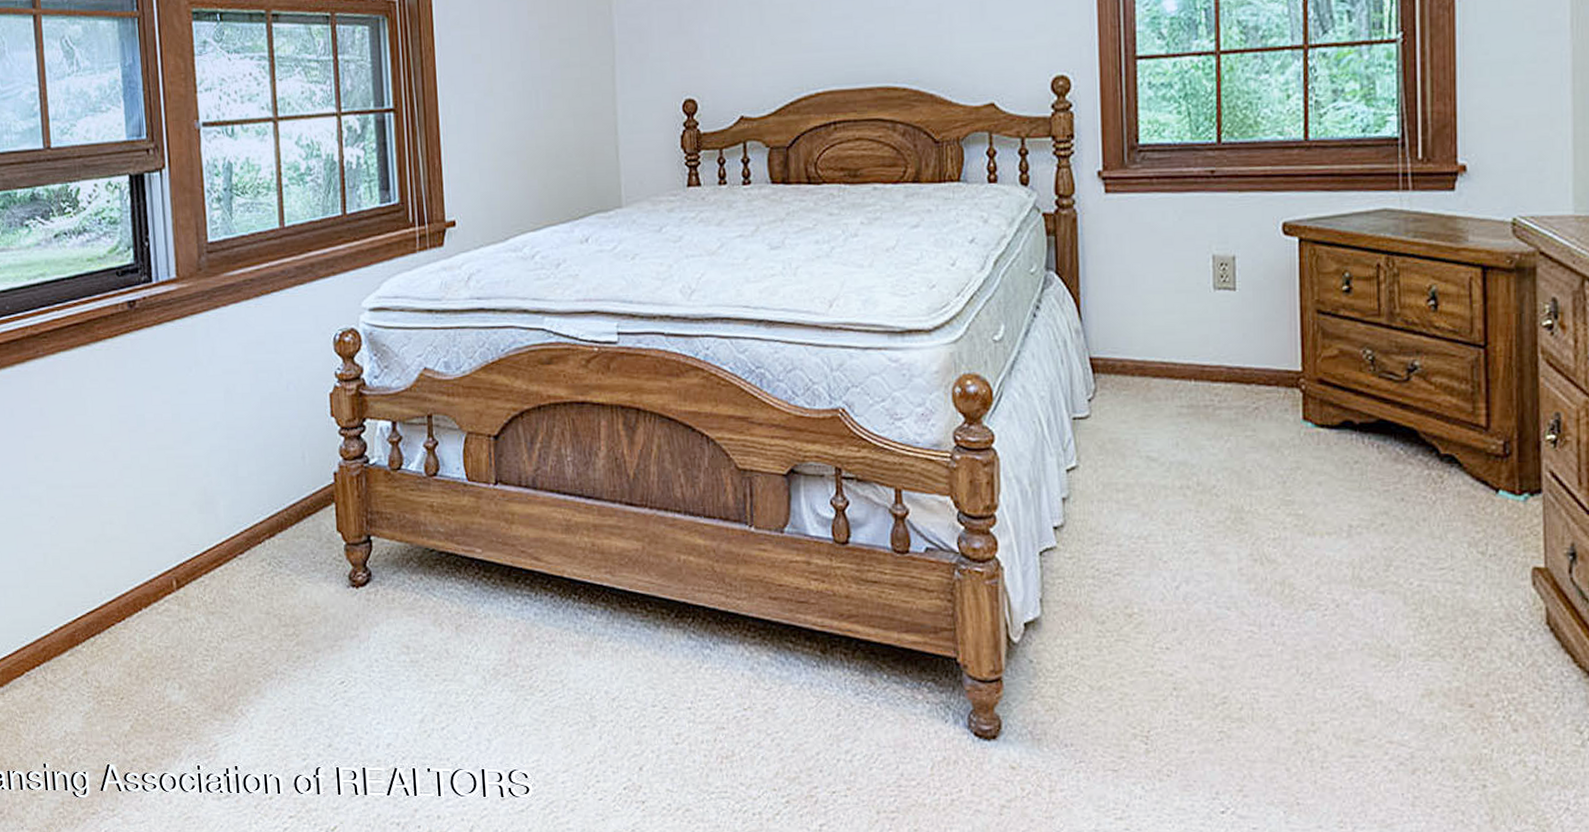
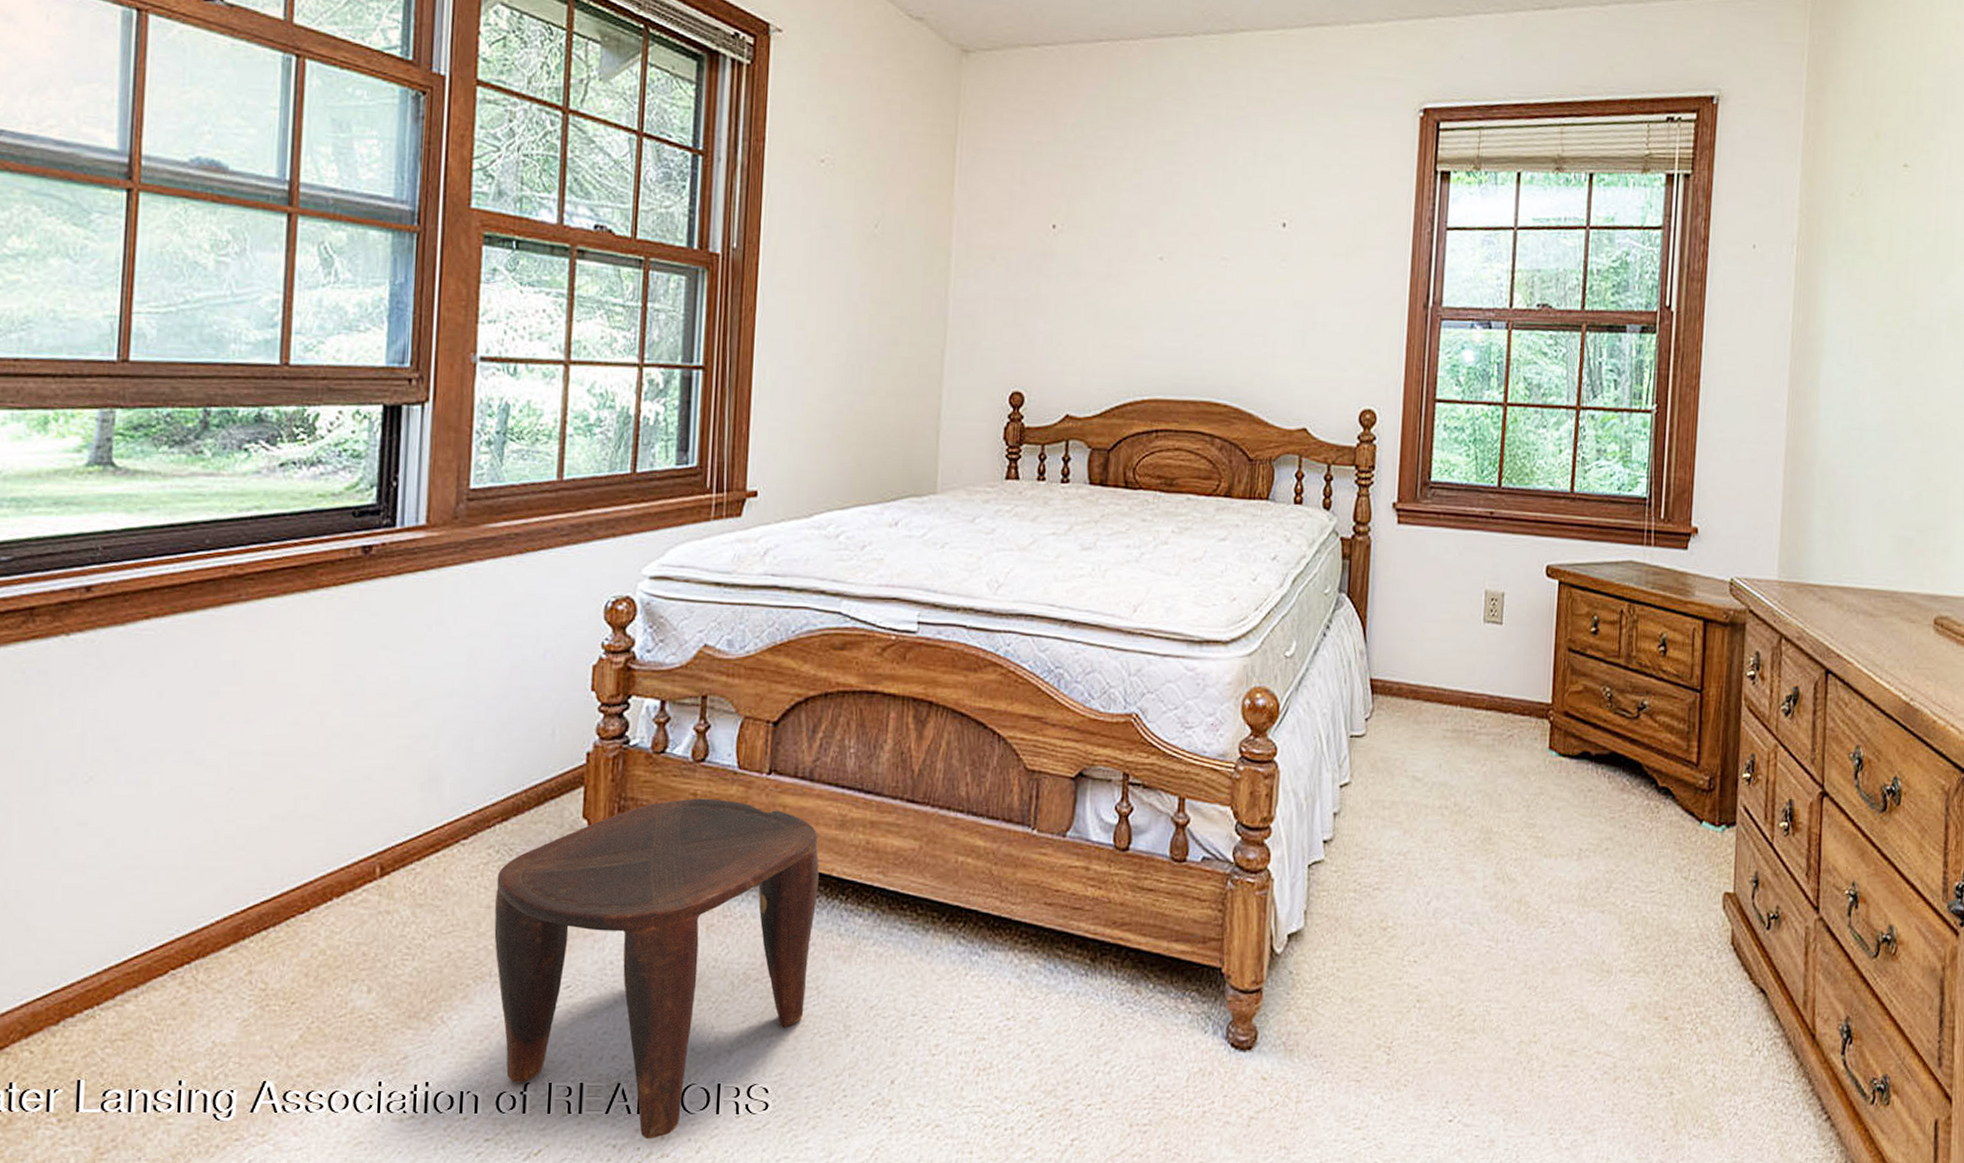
stool: none [271,509,552,819] -> present [494,798,819,1140]

